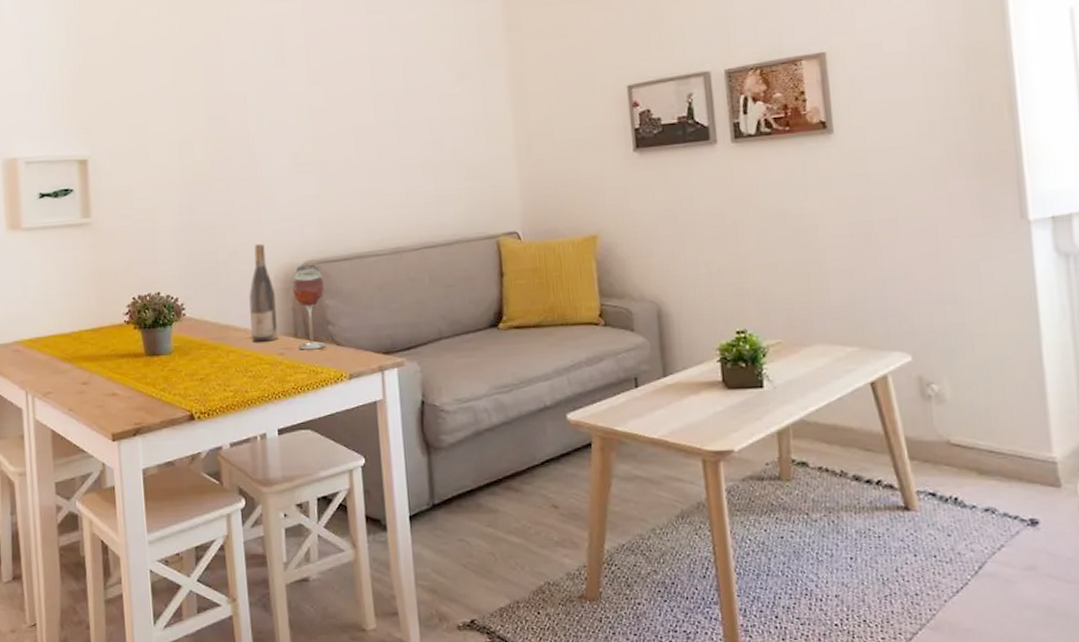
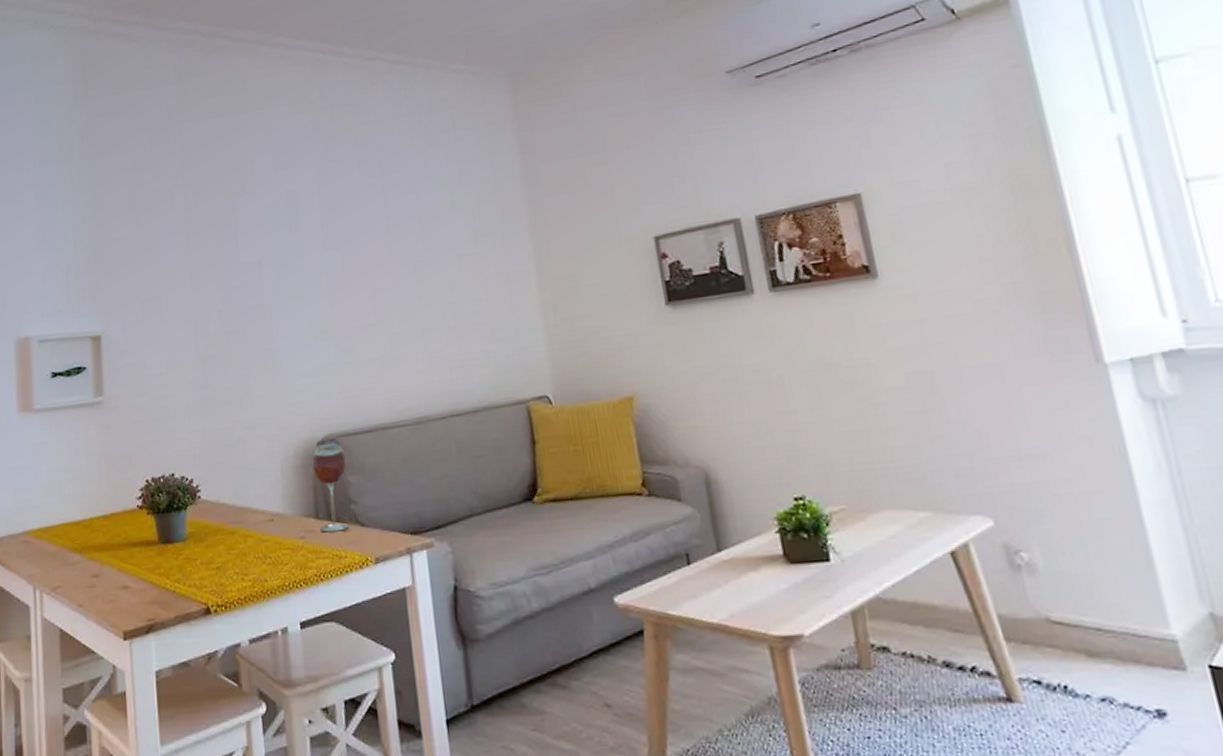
wine bottle: present [249,243,278,342] -> none [267,417,298,525]

